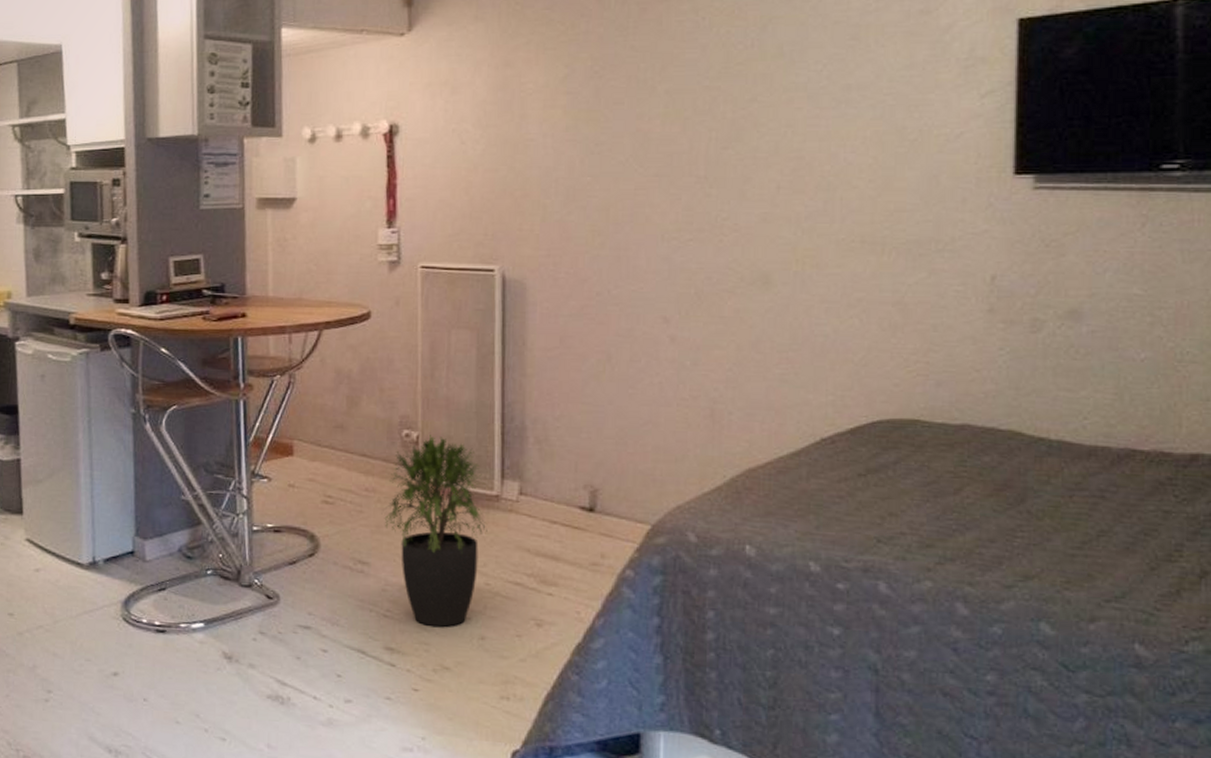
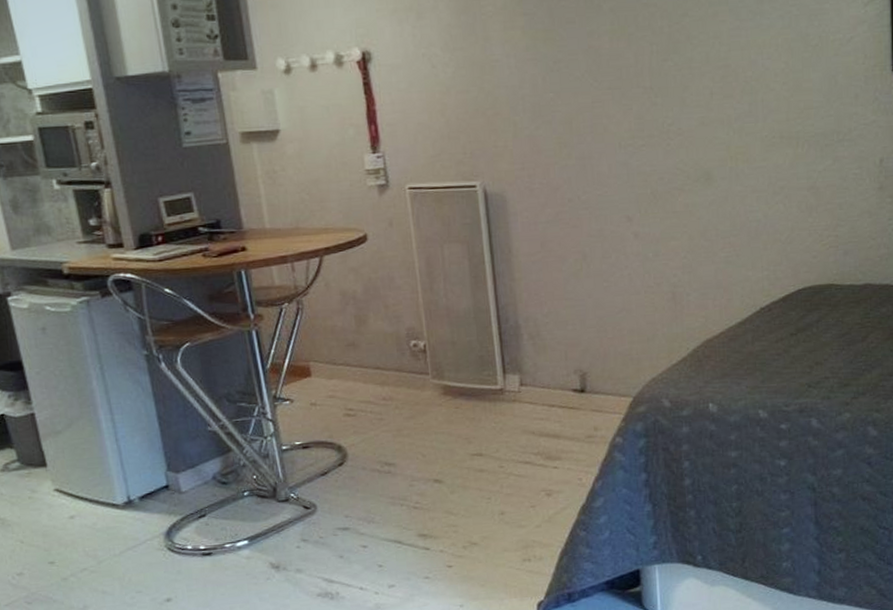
potted plant: present [381,435,488,628] -> none [400,342,496,511]

